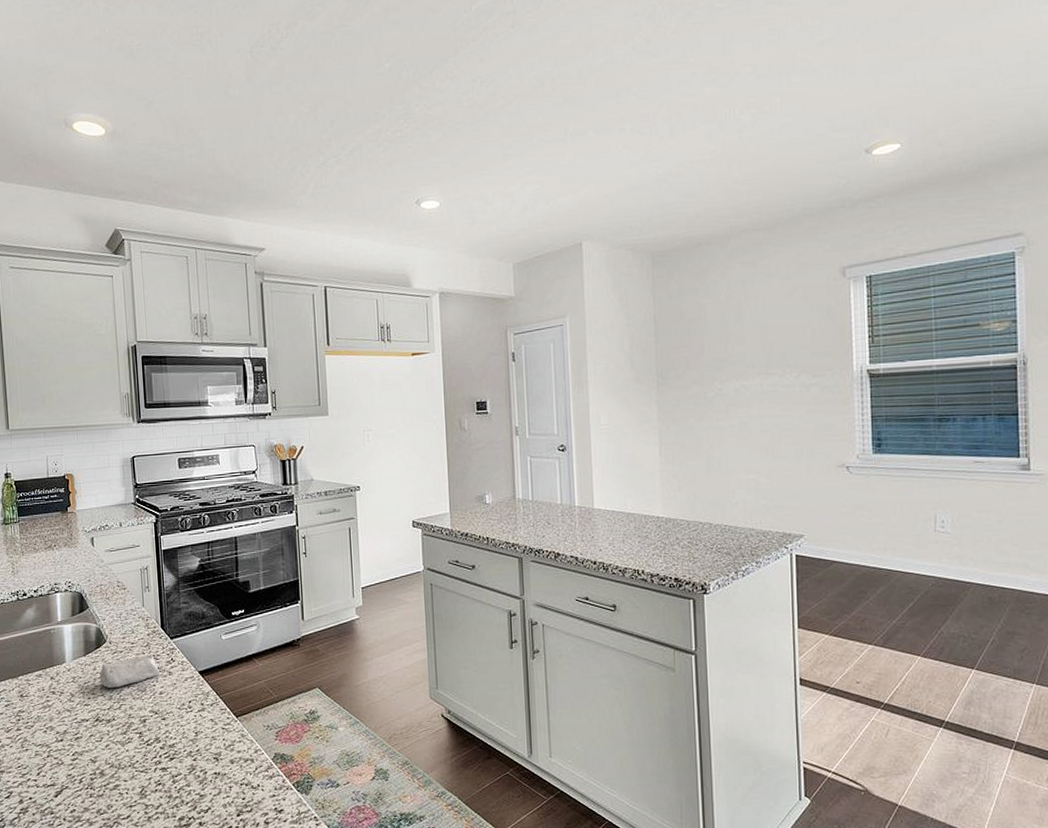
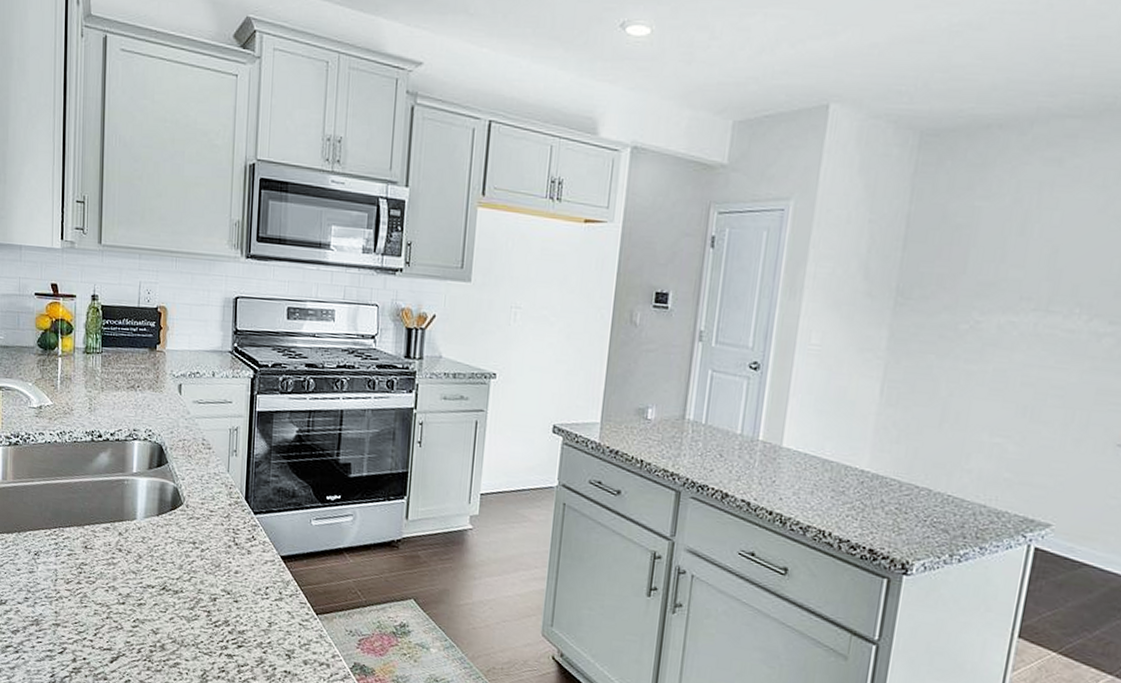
soap bar: present [99,655,159,688] -> none [171,527,237,558]

